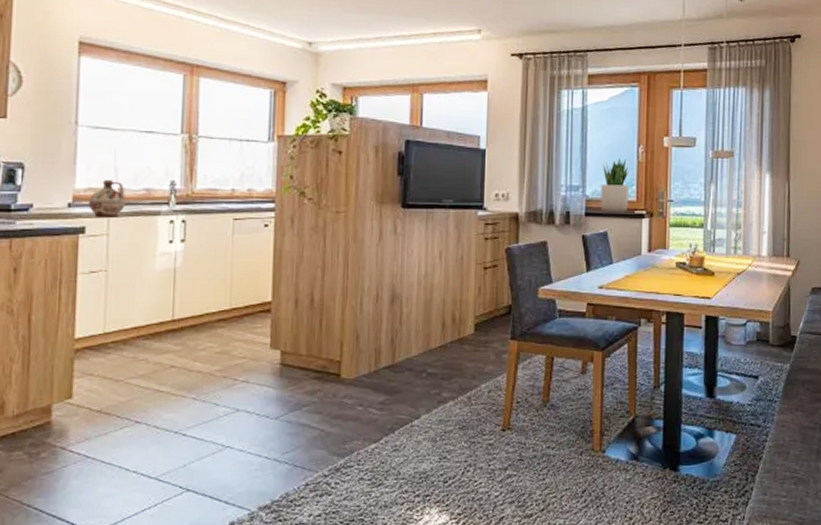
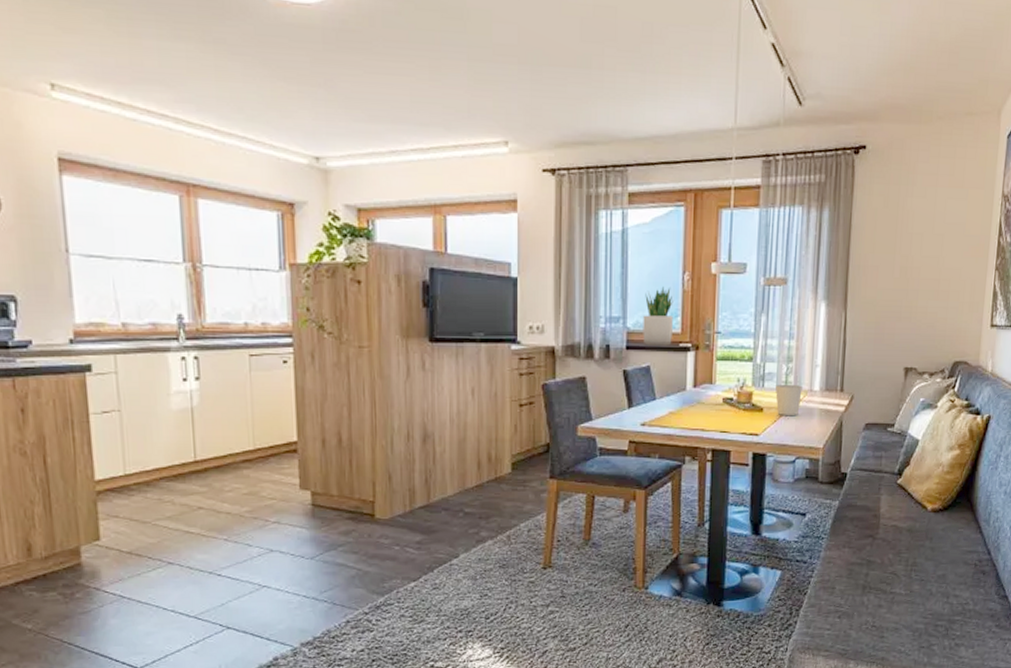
ceramic jug: present [88,179,127,219] -> none [91,313,132,356]
dixie cup: none [726,249,751,281] -> present [775,384,803,416]

